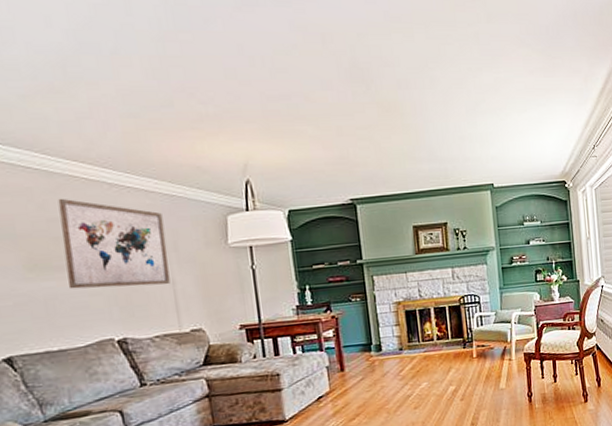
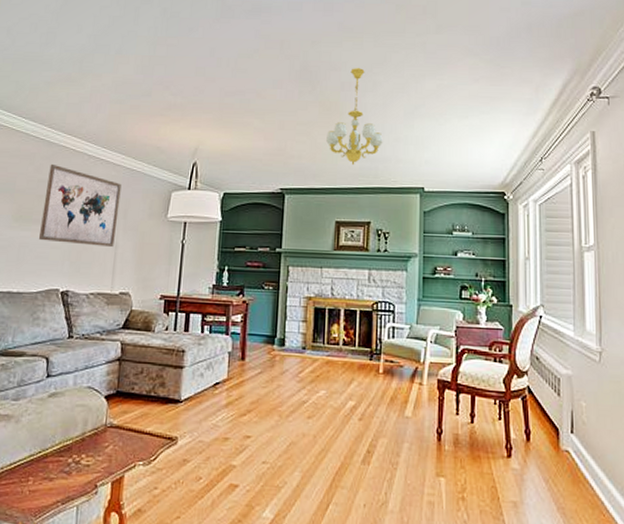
chandelier: none [390,63,449,168] -> present [326,68,383,166]

